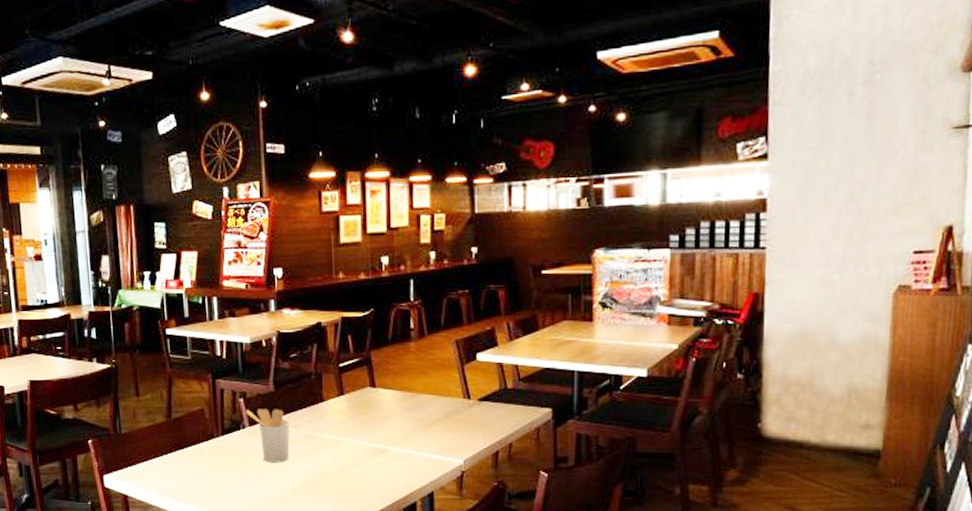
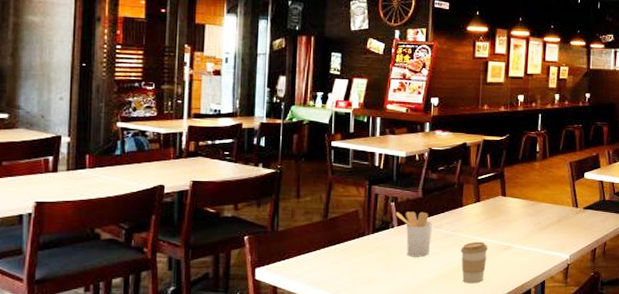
coffee cup: none [325,444,359,495] -> present [460,241,488,284]

